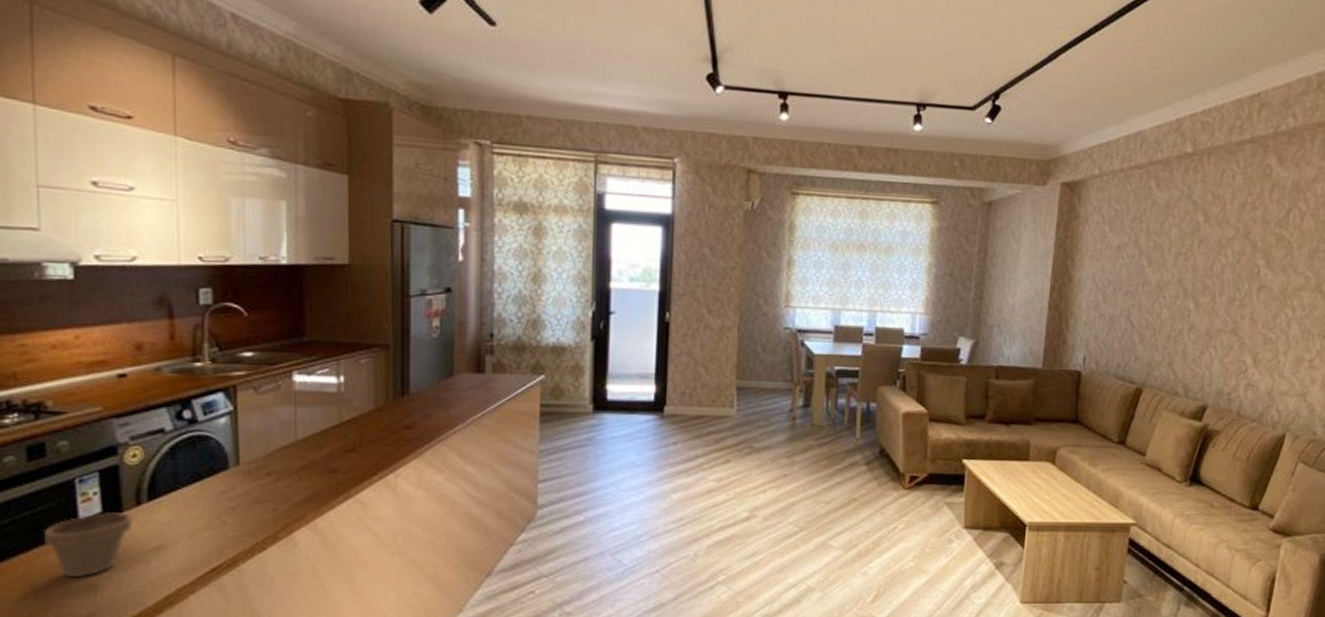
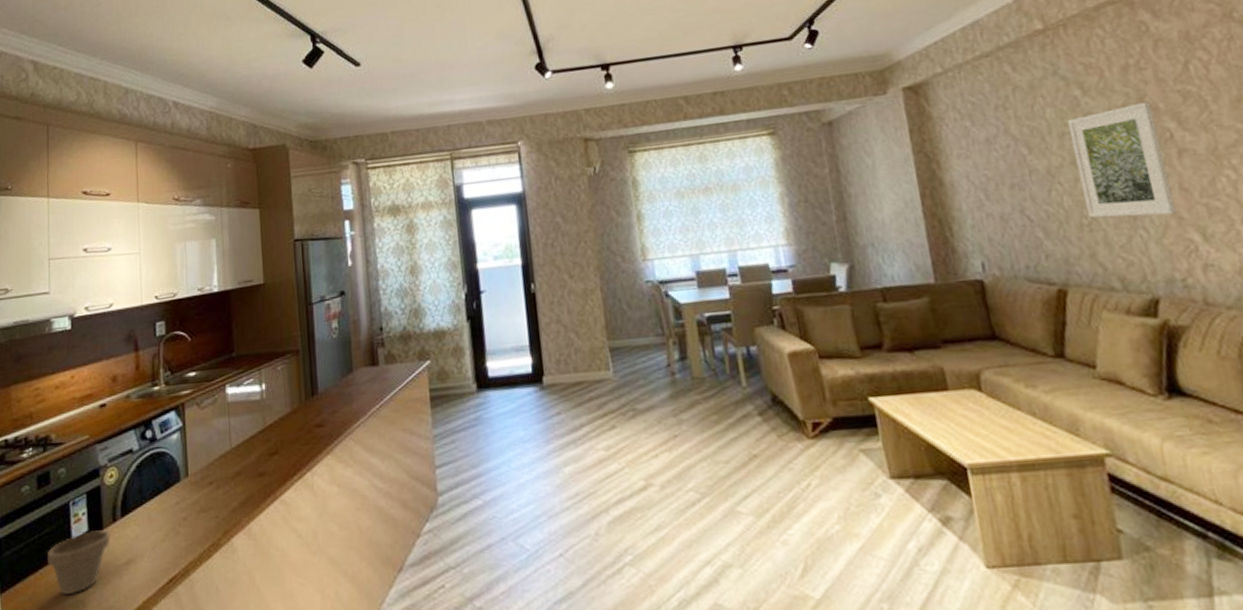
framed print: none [1177,238,1252,338] -> present [1067,101,1176,218]

